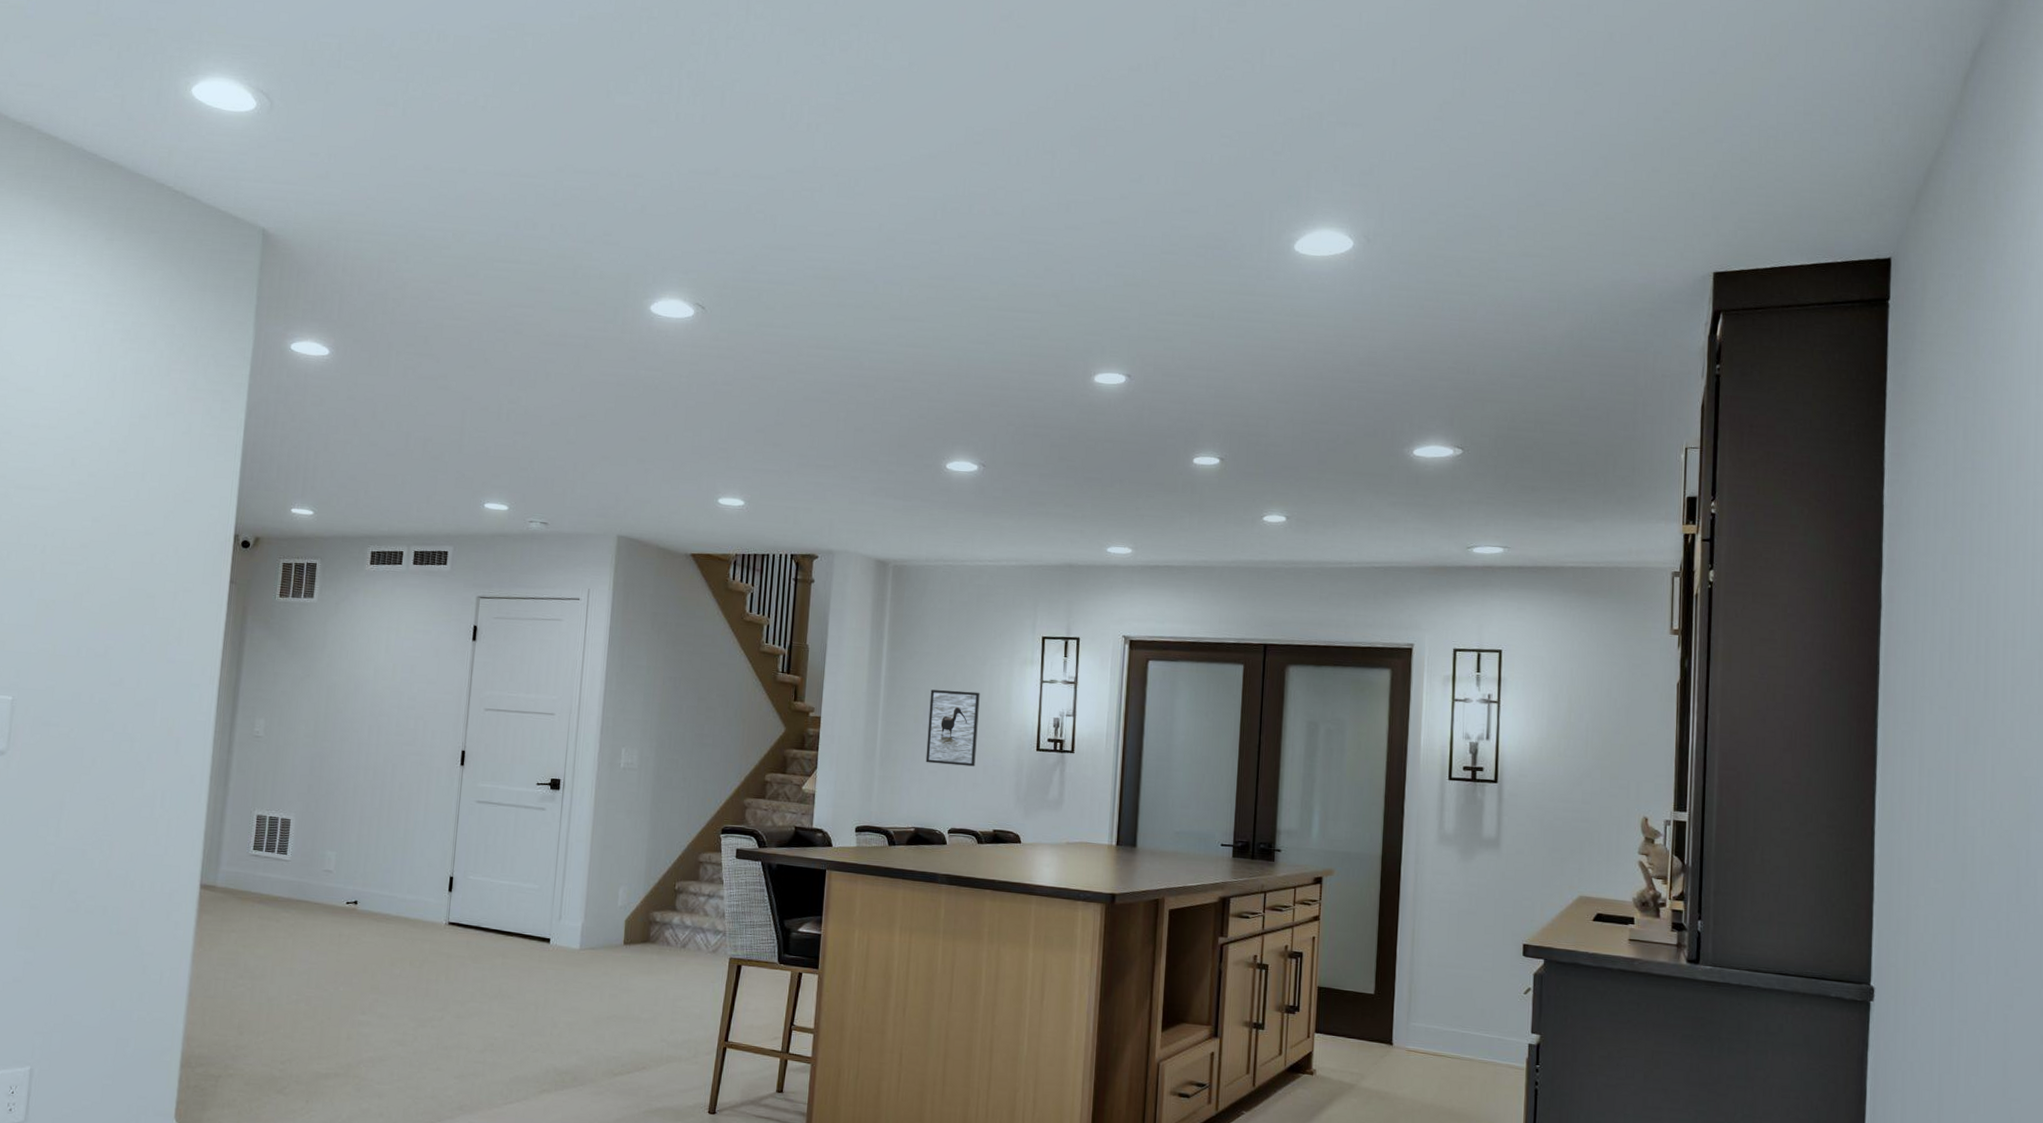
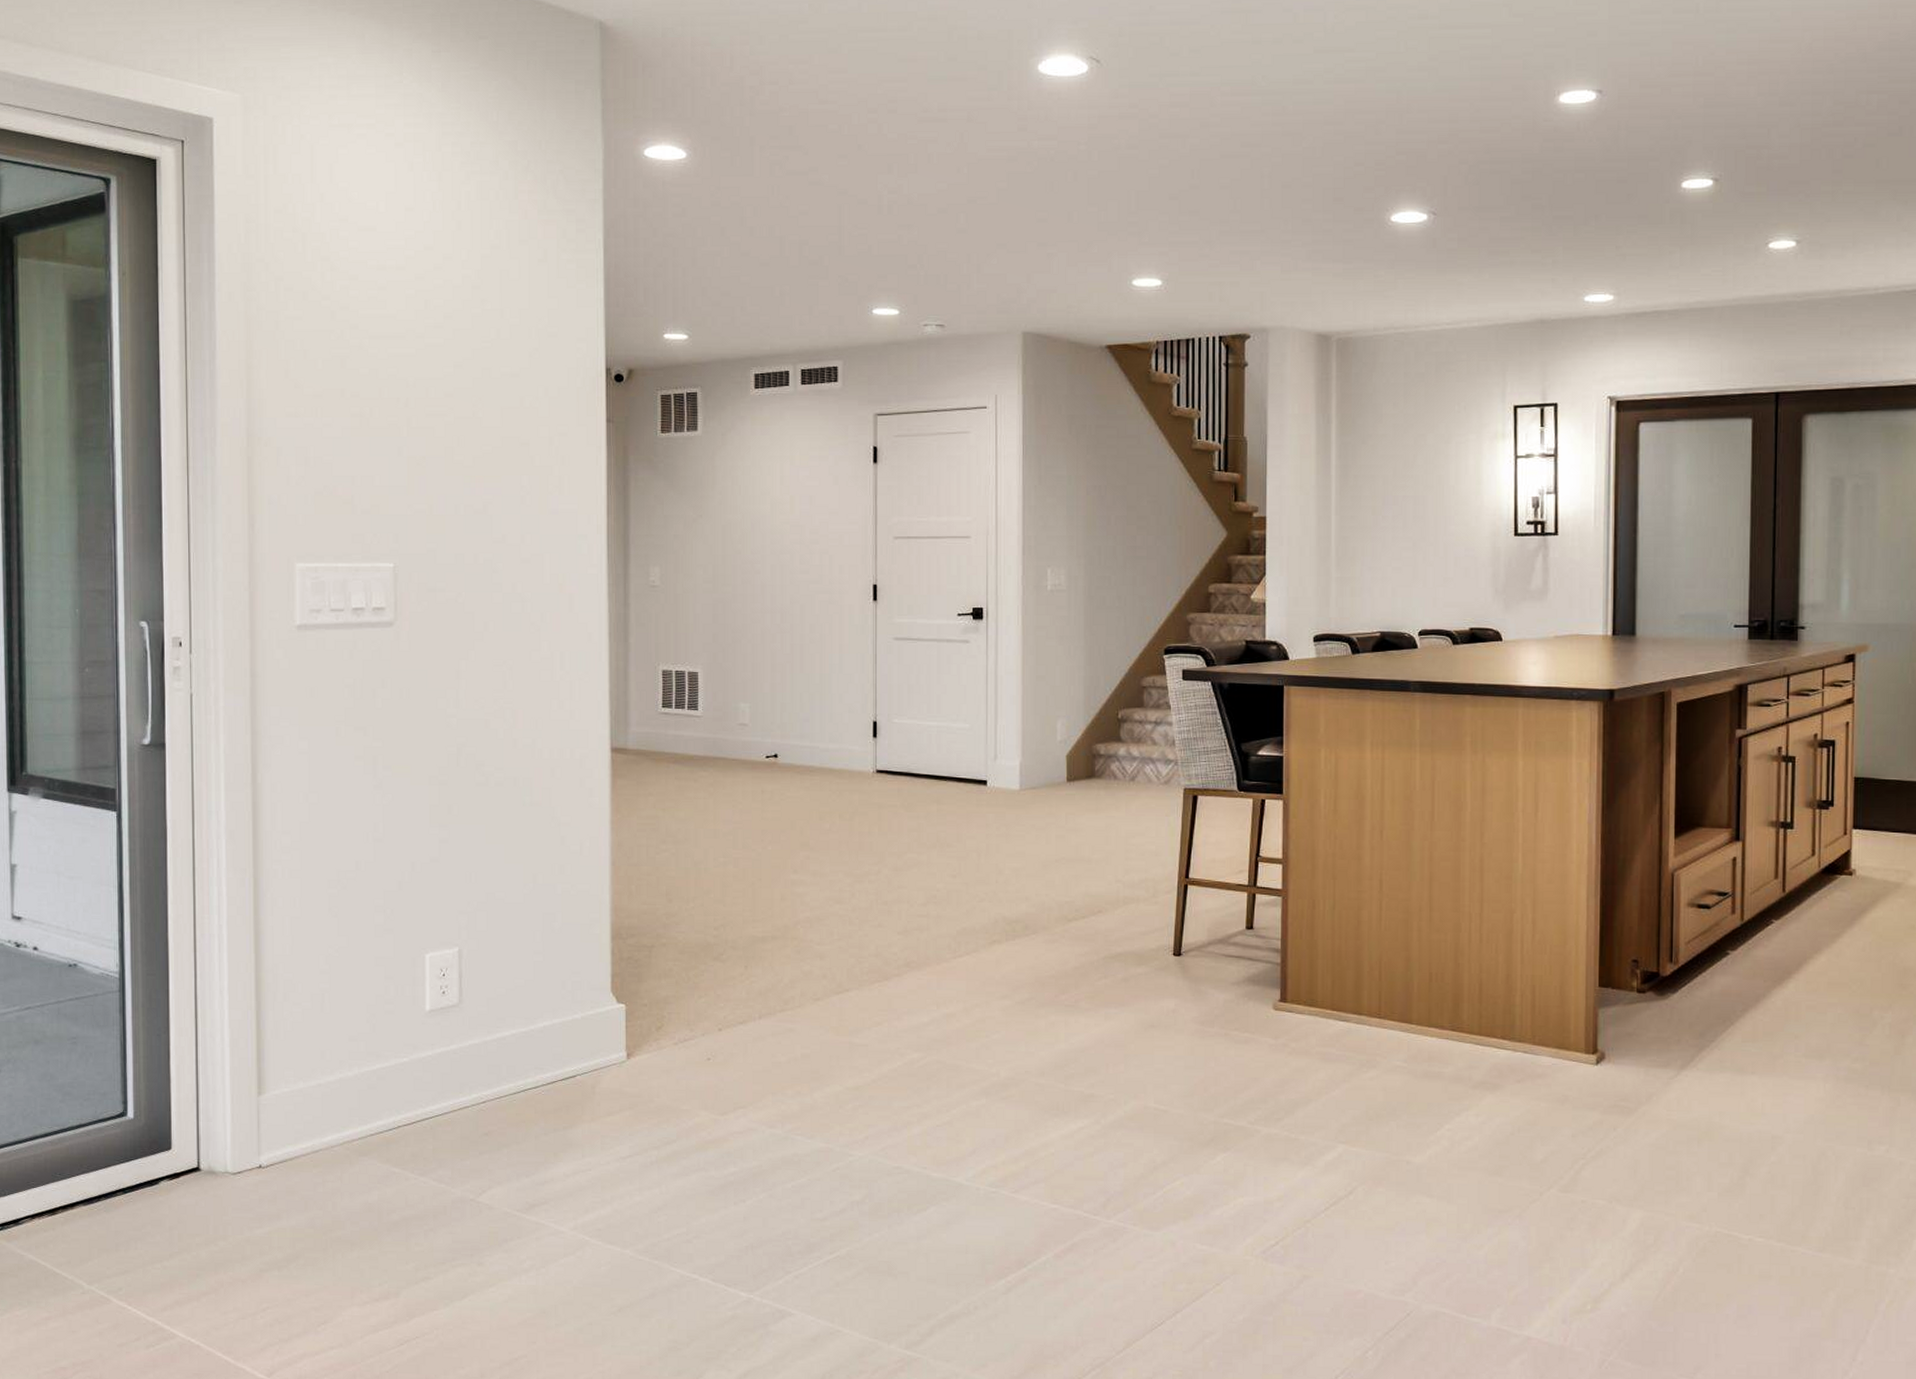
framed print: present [925,689,980,767] -> none [1388,475,1446,559]

